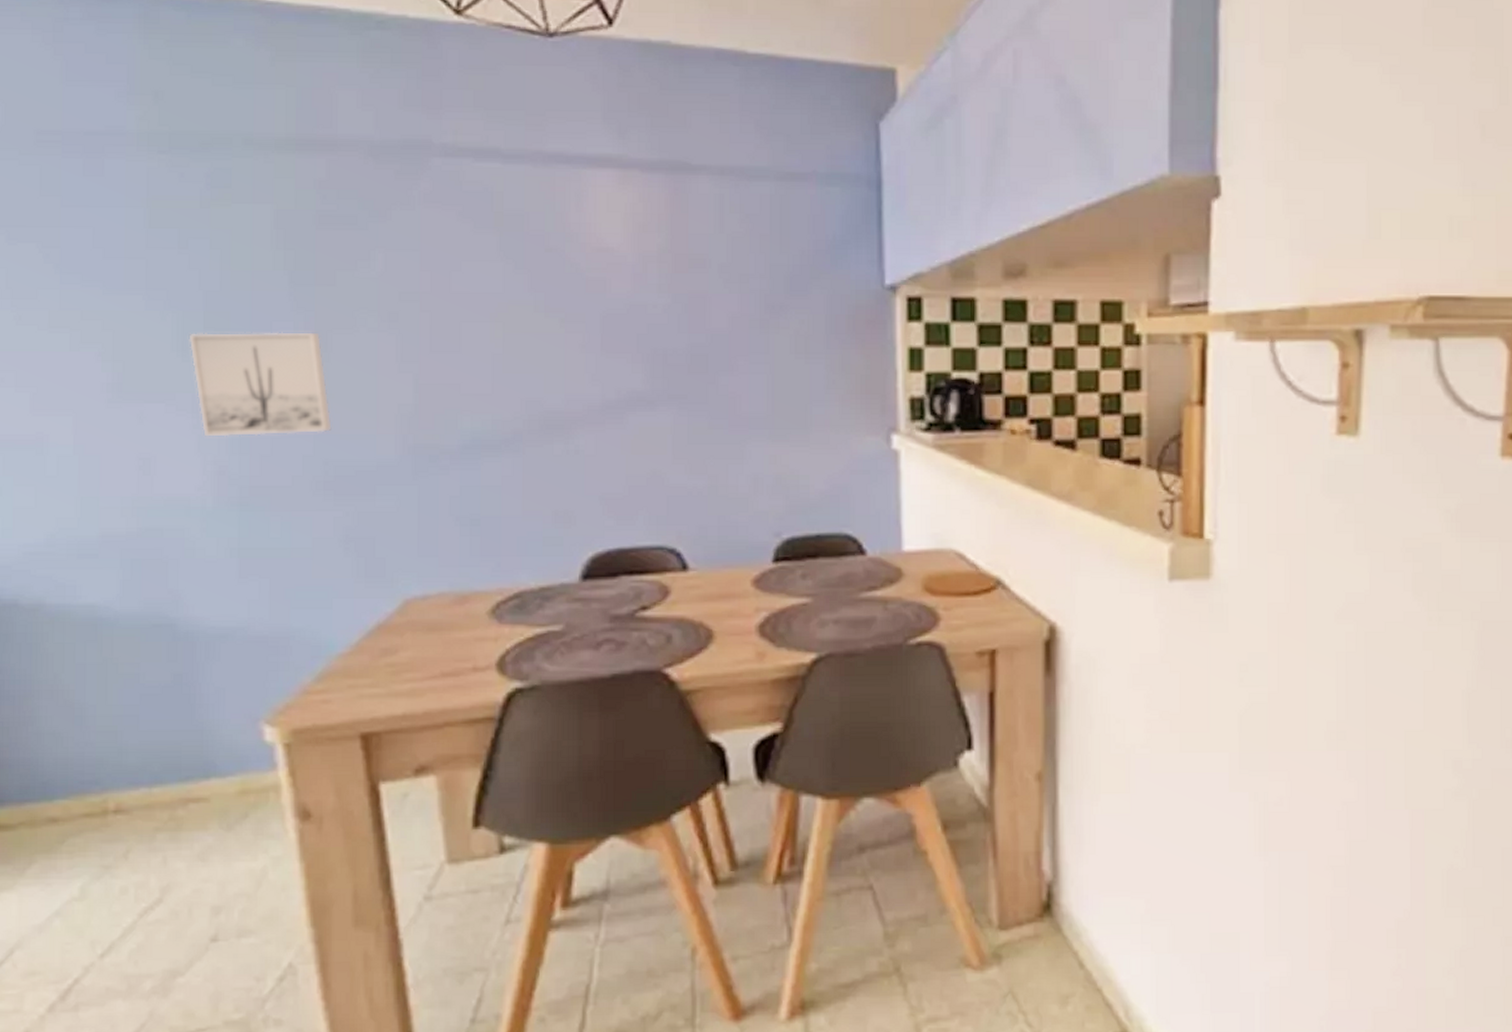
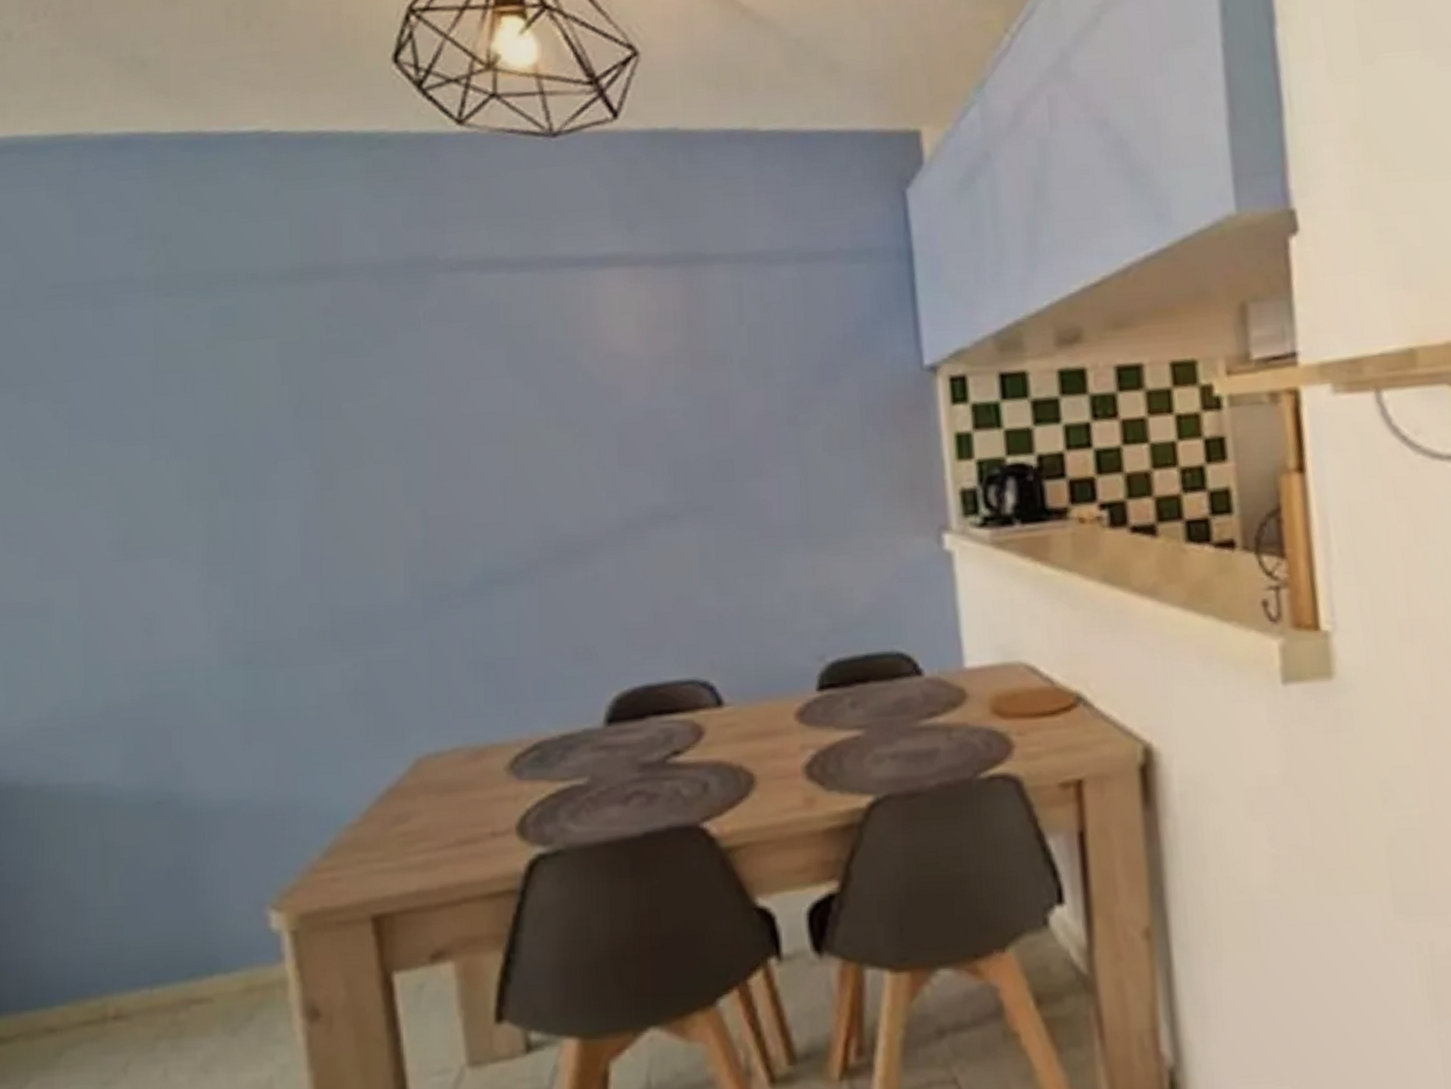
wall art: present [188,332,332,437] -> none [194,470,338,591]

